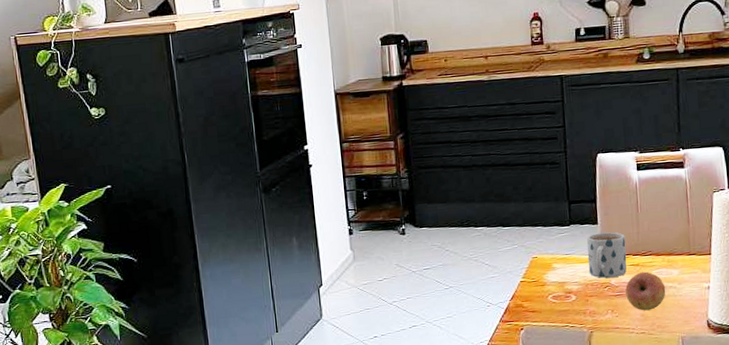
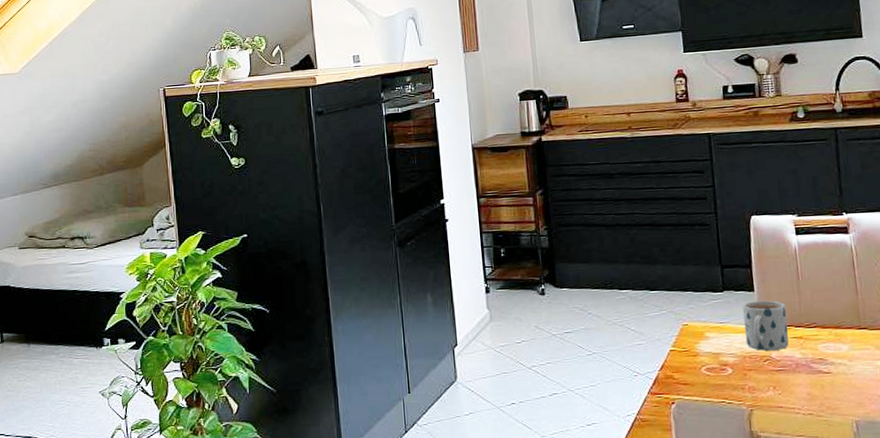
fruit: present [625,272,666,311] -> none [788,345,835,389]

